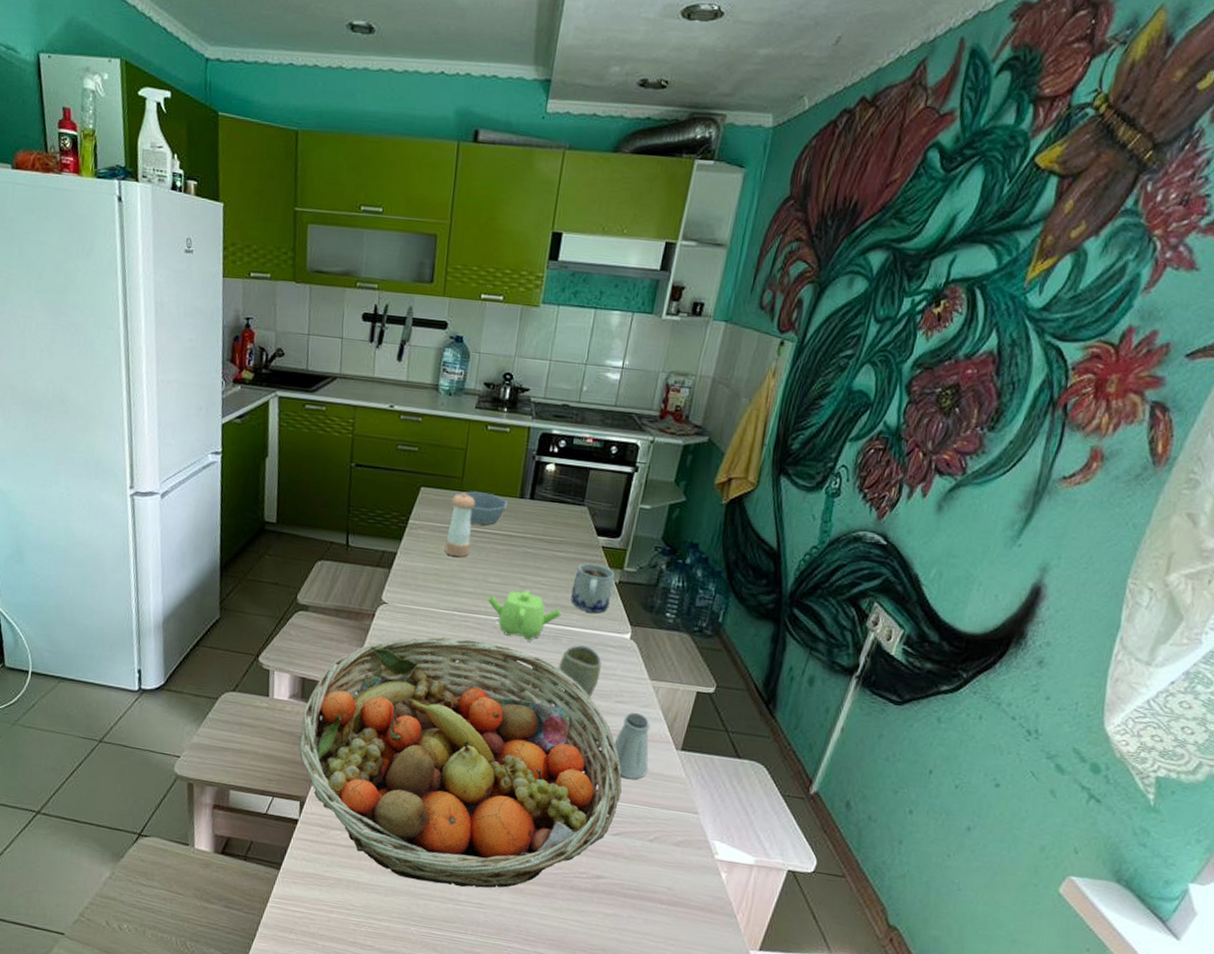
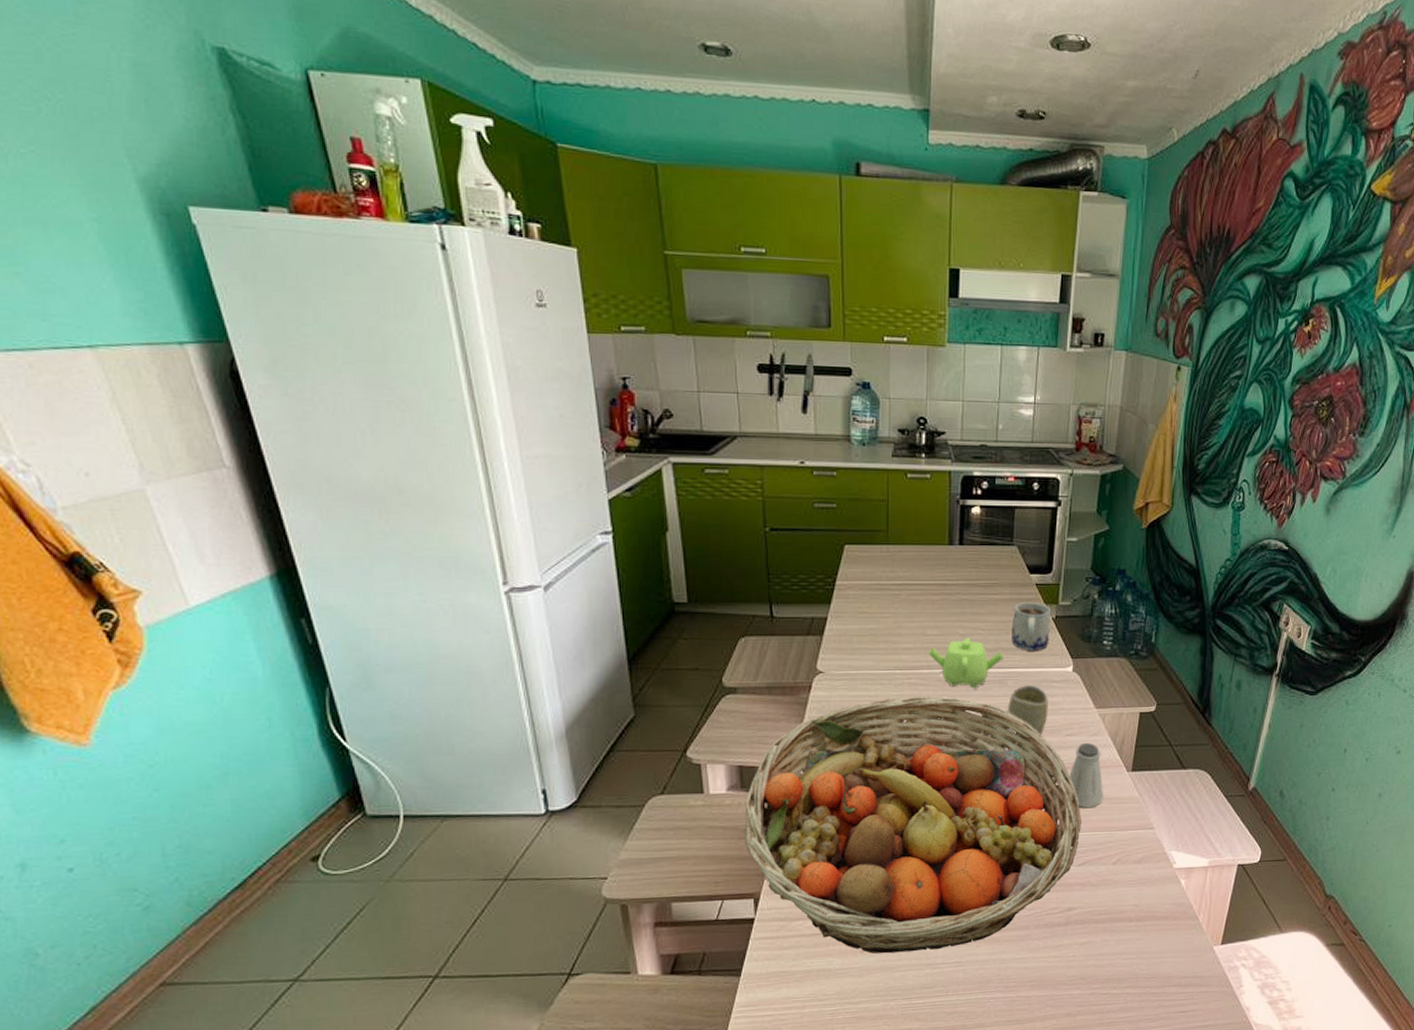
pepper shaker: present [444,493,476,558] -> none [878,546,904,614]
bowl: present [455,491,507,525] -> none [882,543,936,577]

